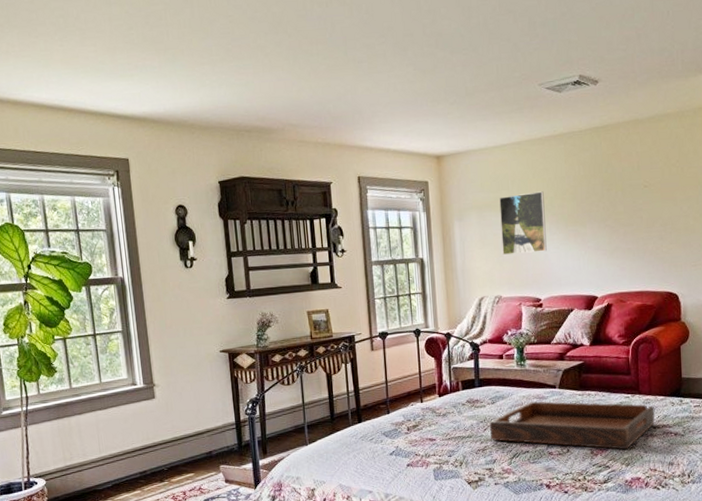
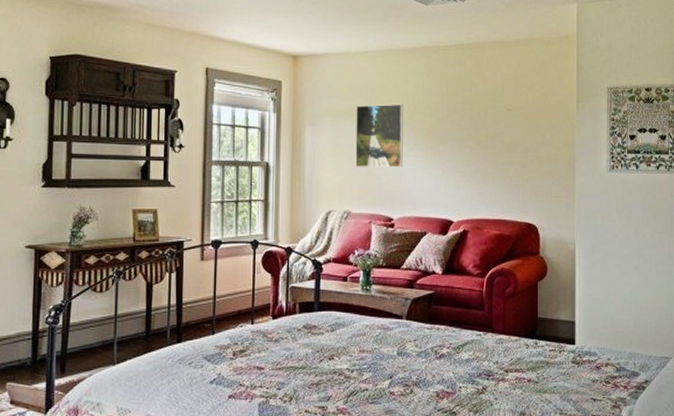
serving tray: present [490,401,656,450] -> none [327,332,508,395]

